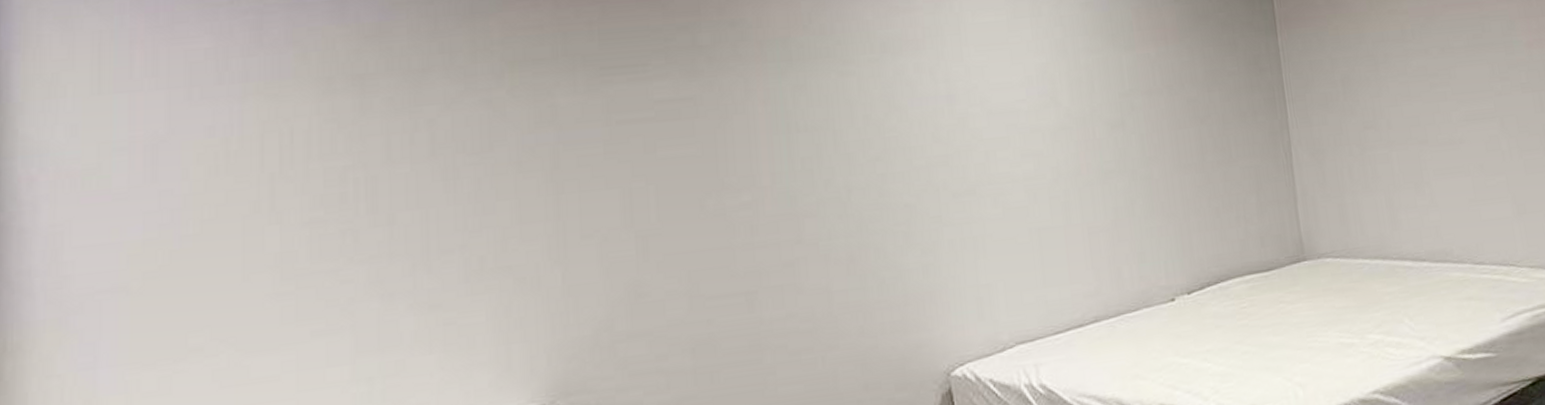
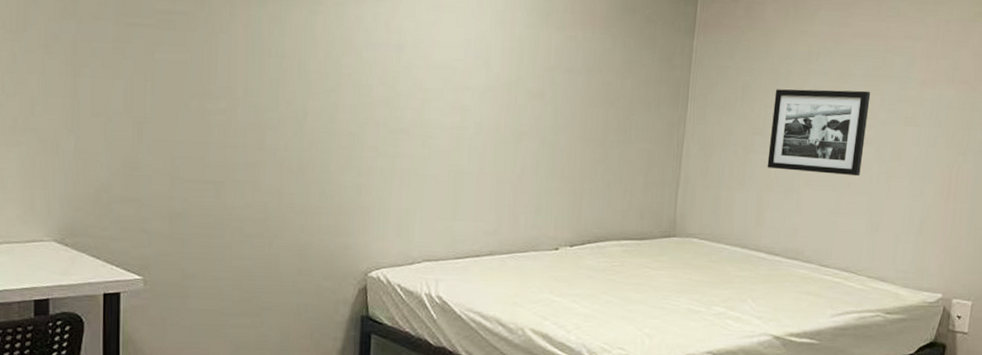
picture frame: none [1377,62,1490,164] -> present [767,89,871,177]

